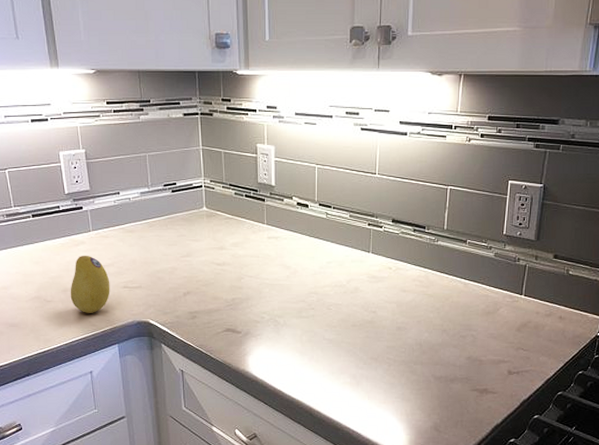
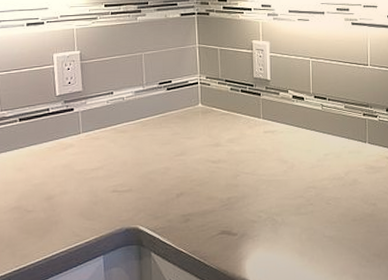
fruit: present [70,256,110,313] -> none [54,159,98,222]

